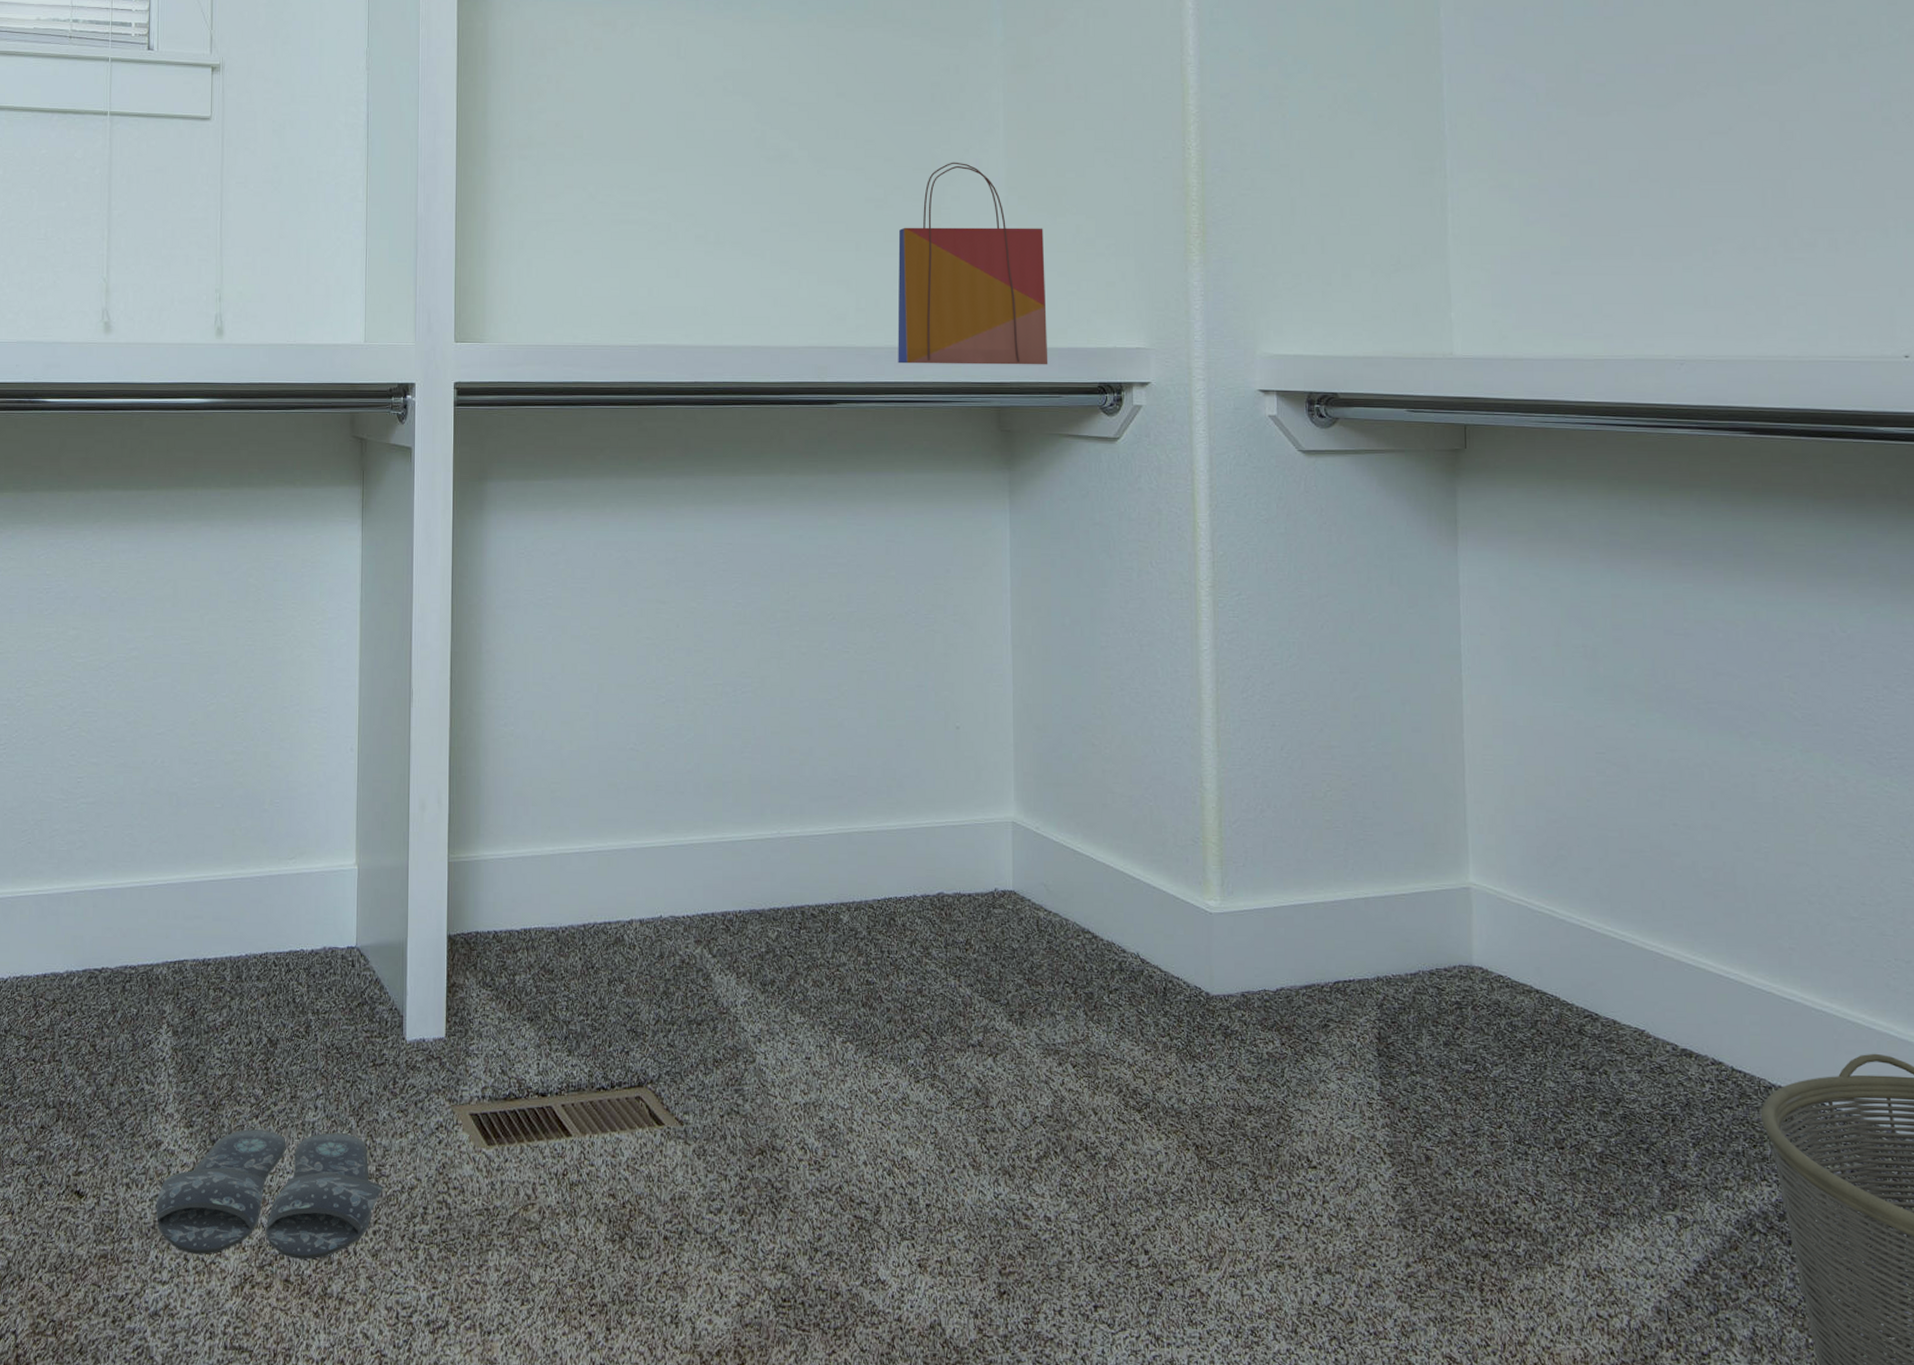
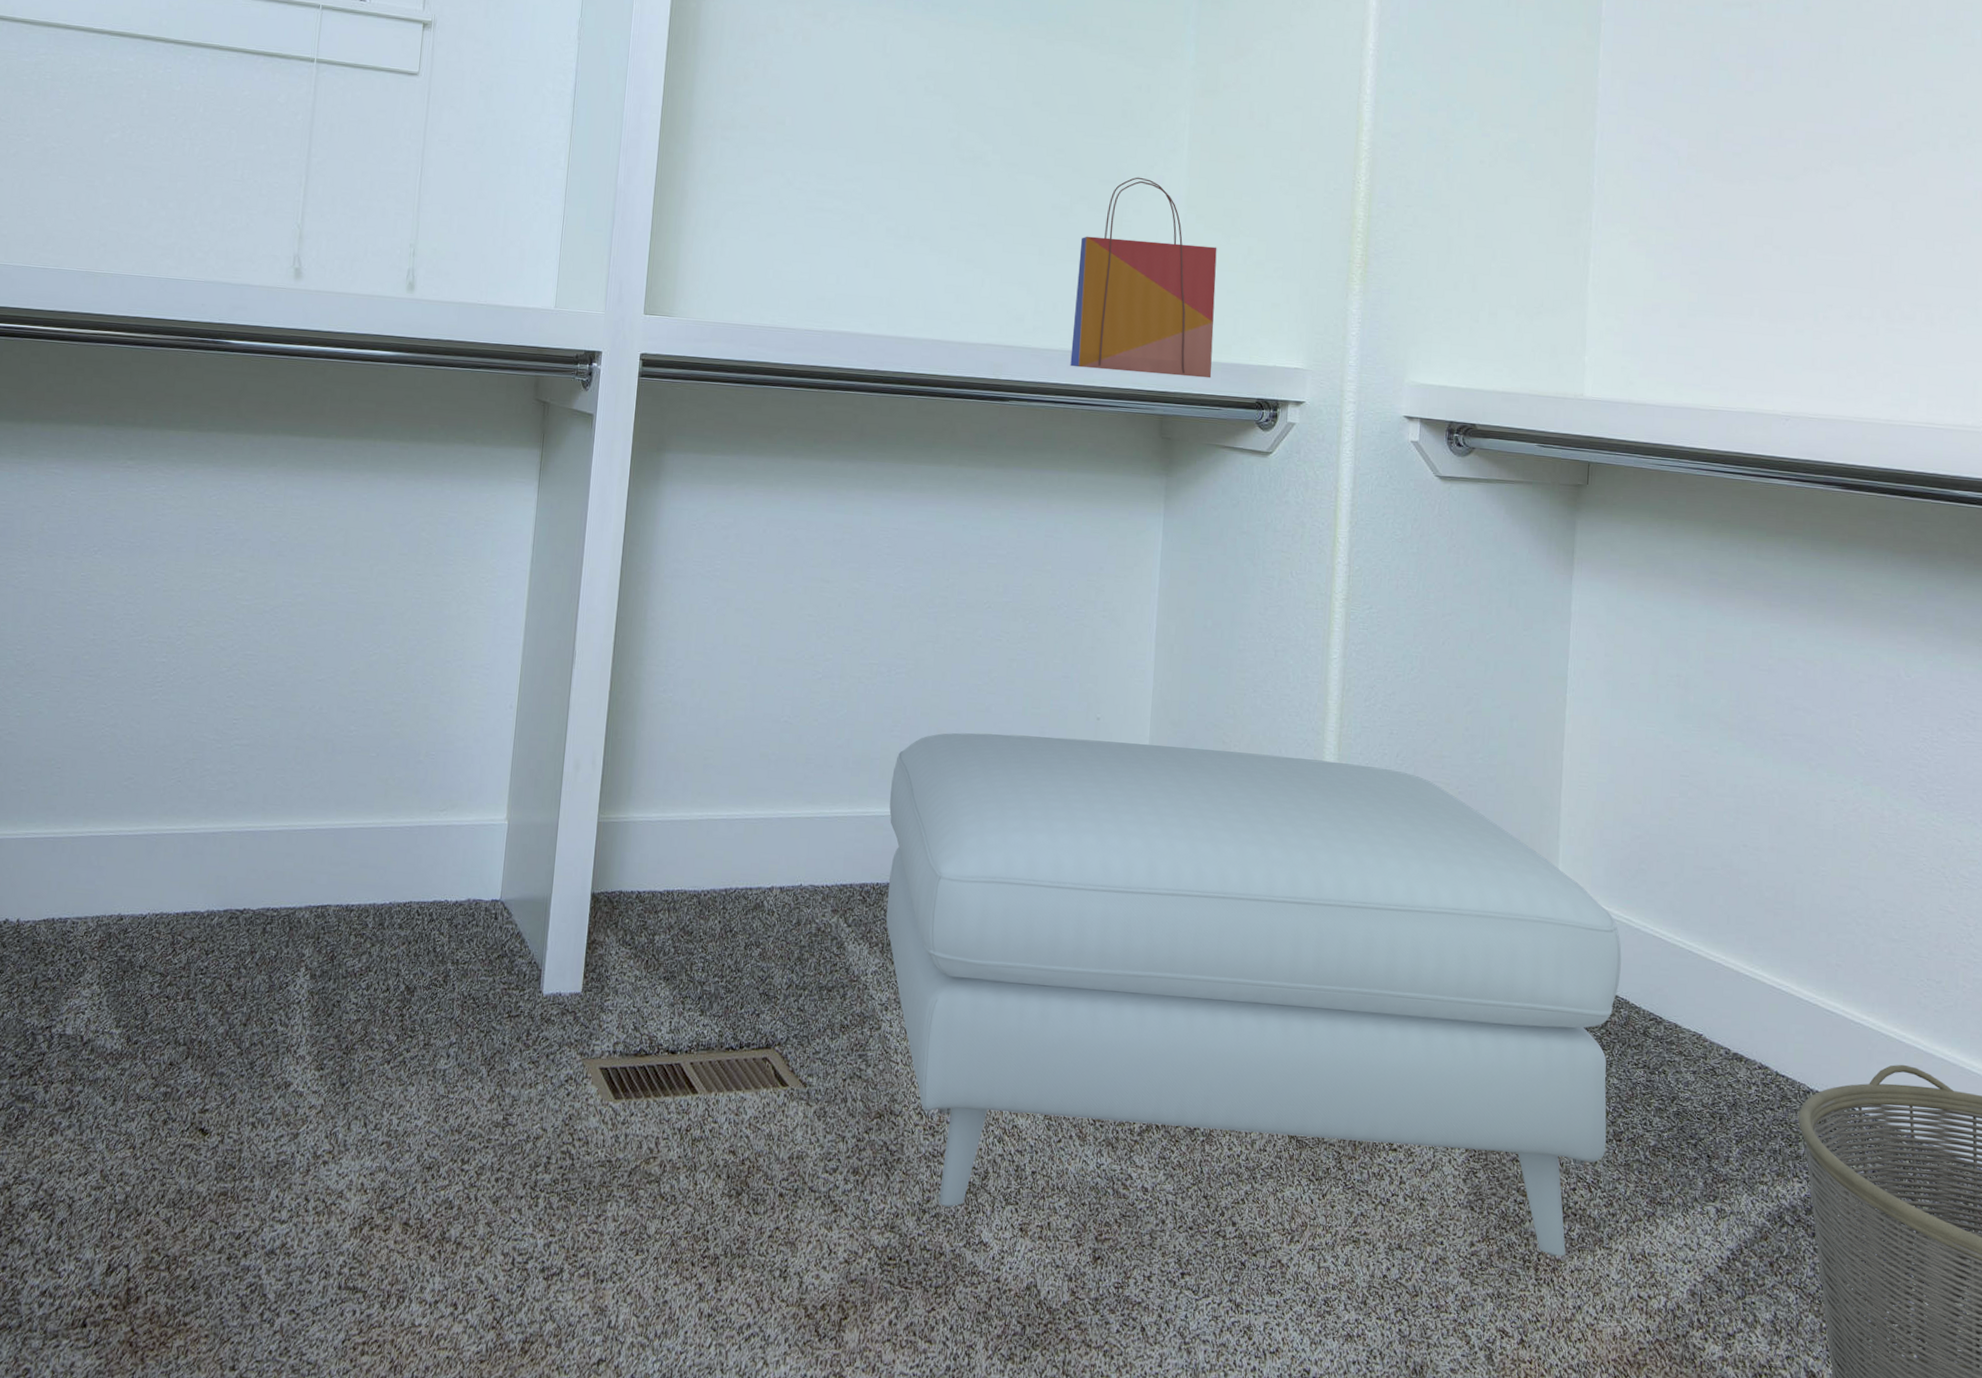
slippers: present [156,1129,384,1260] -> none [280,1074,509,1204]
ottoman: none [745,749,1548,1276] -> present [885,732,1622,1257]

